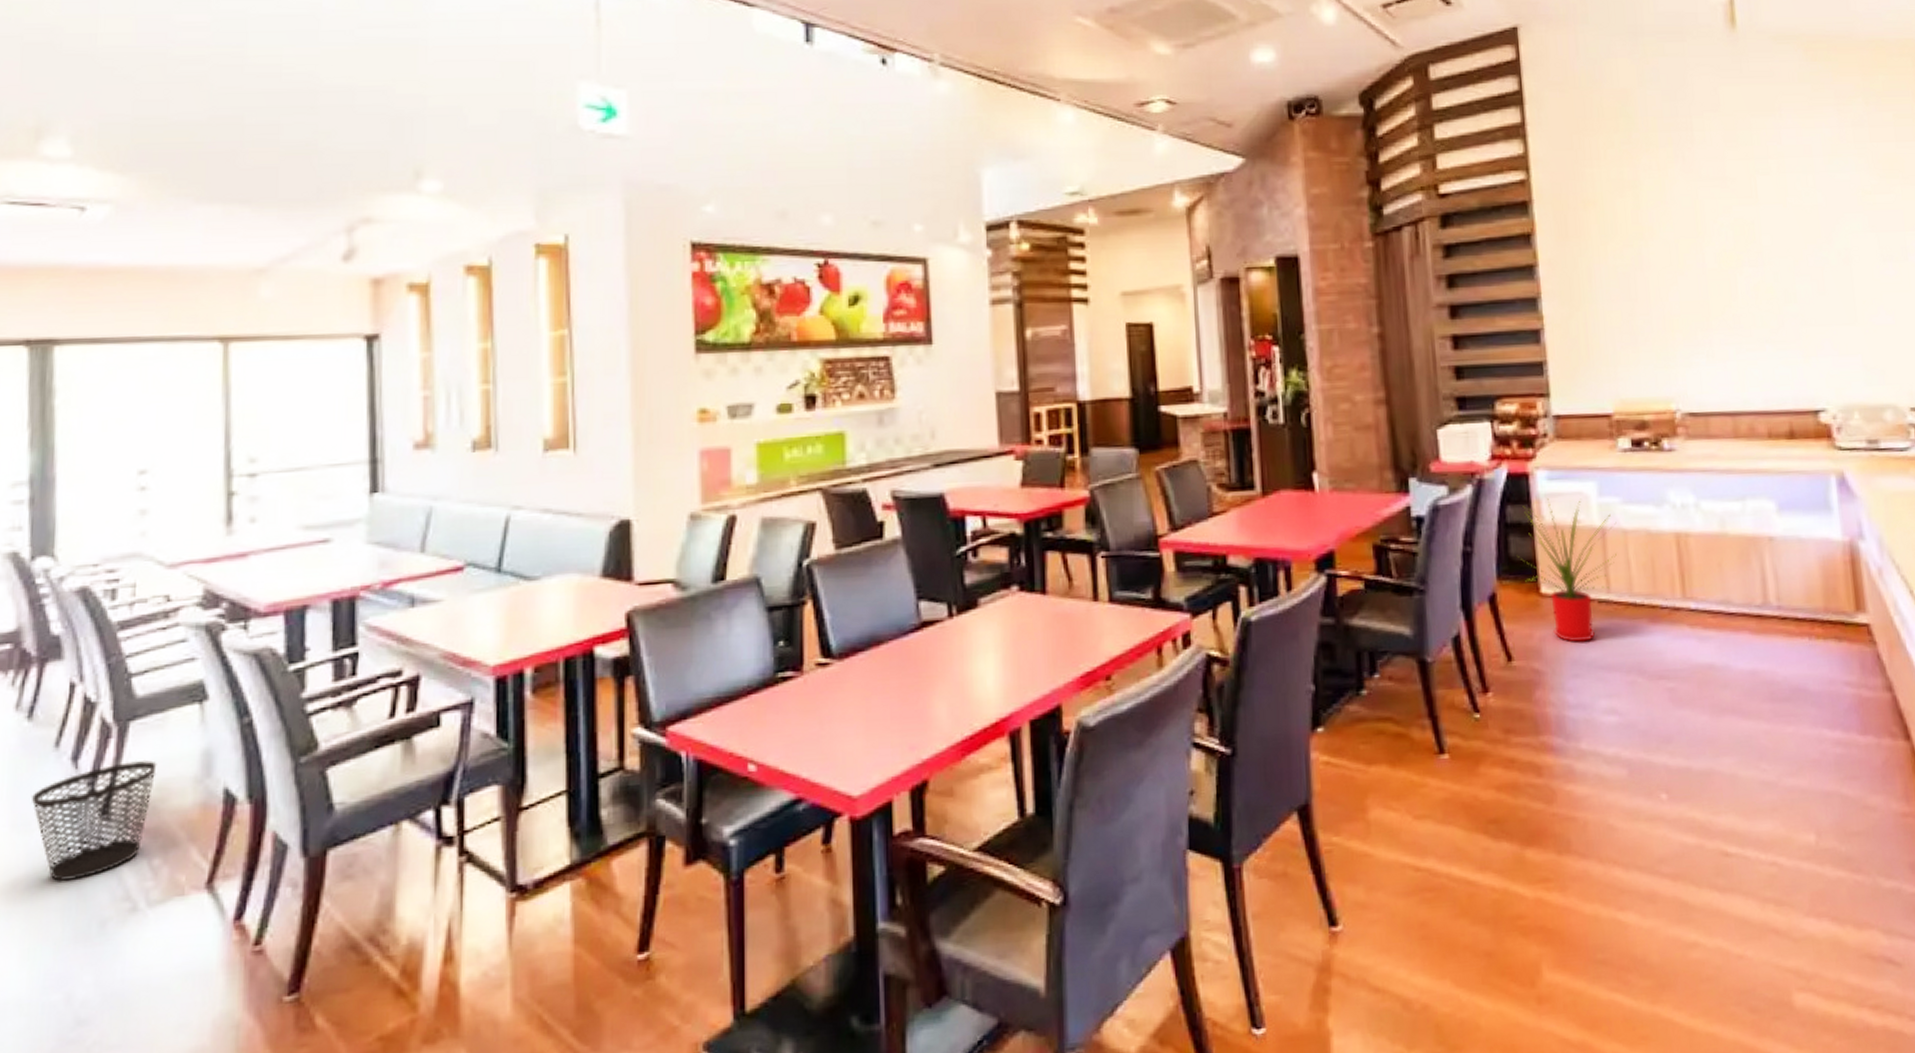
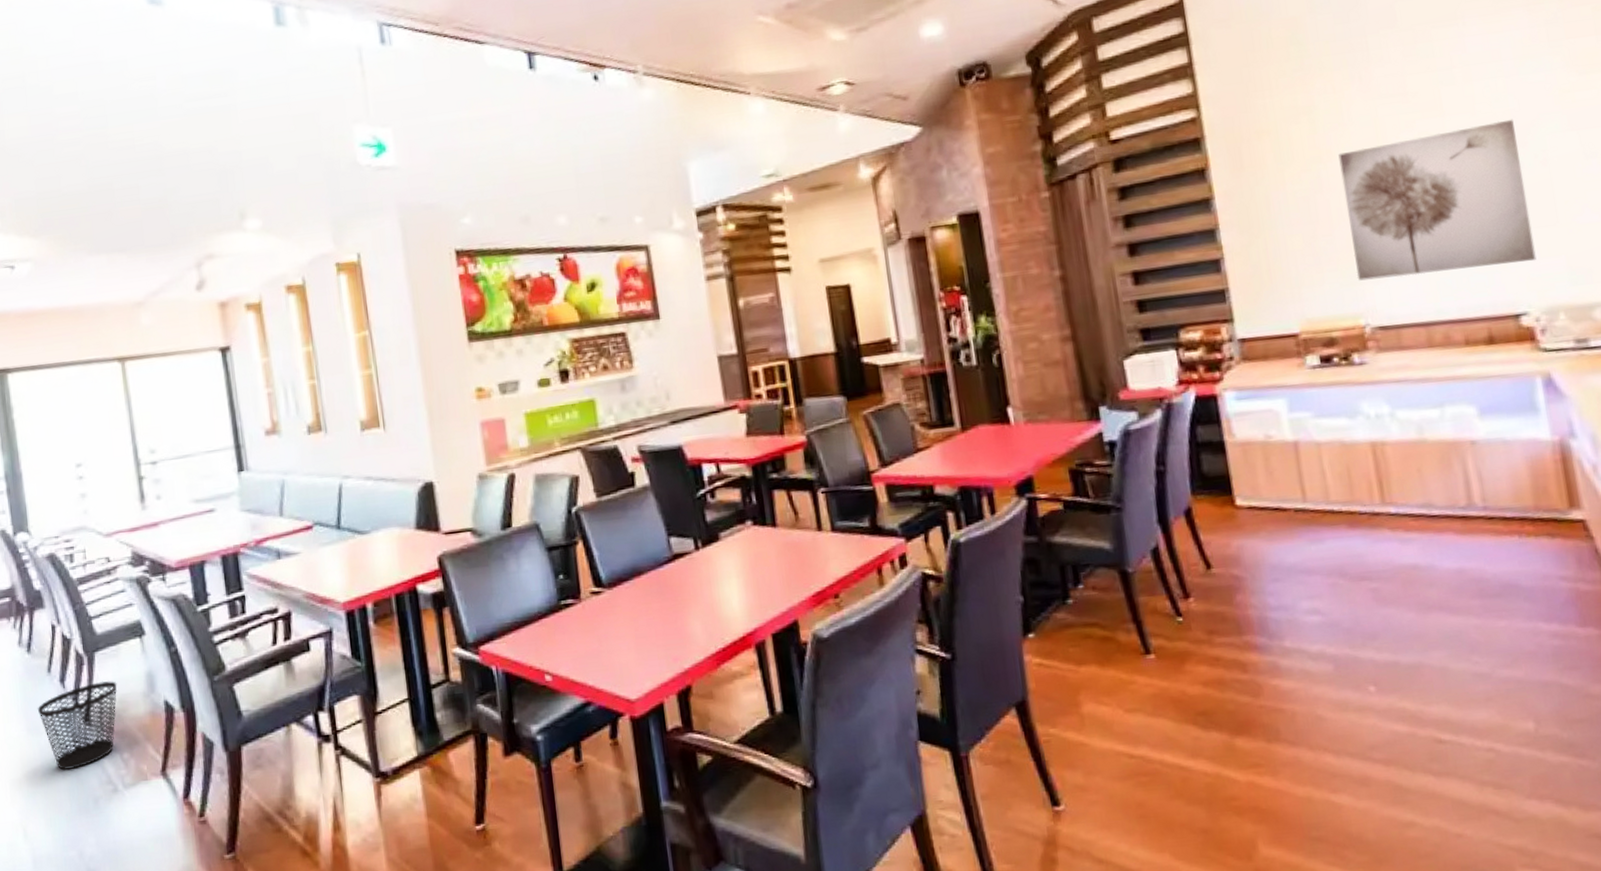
house plant: present [1518,497,1617,642] -> none [1211,415,1311,549]
wall art: none [1659,215,1836,364] -> present [1338,119,1536,281]

